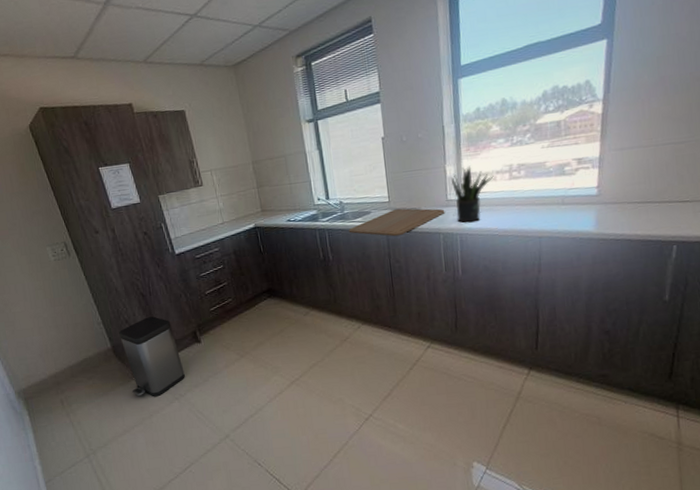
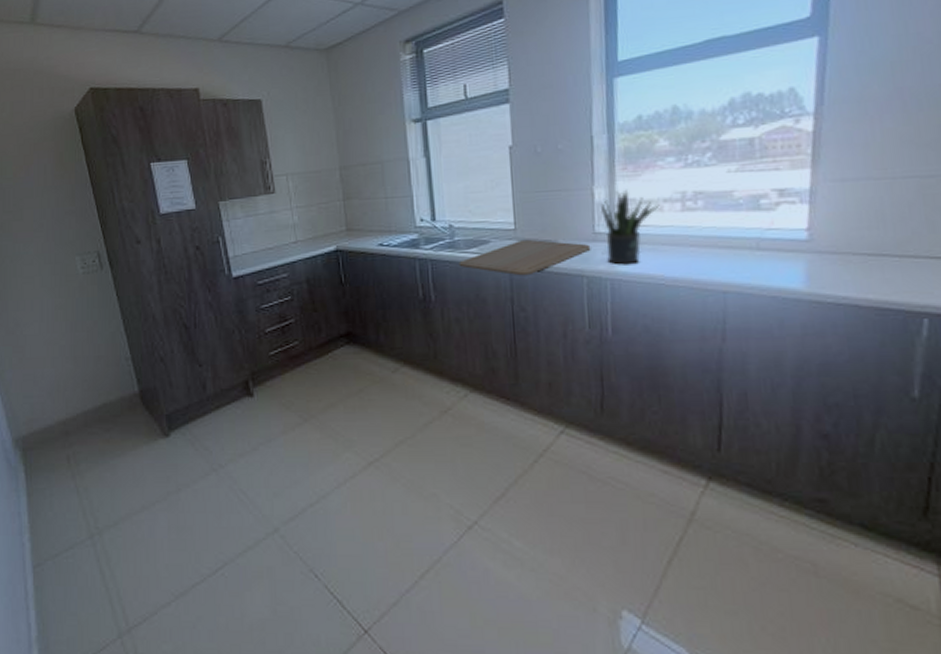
pedal bin: present [119,316,185,397] -> none [151,356,228,465]

